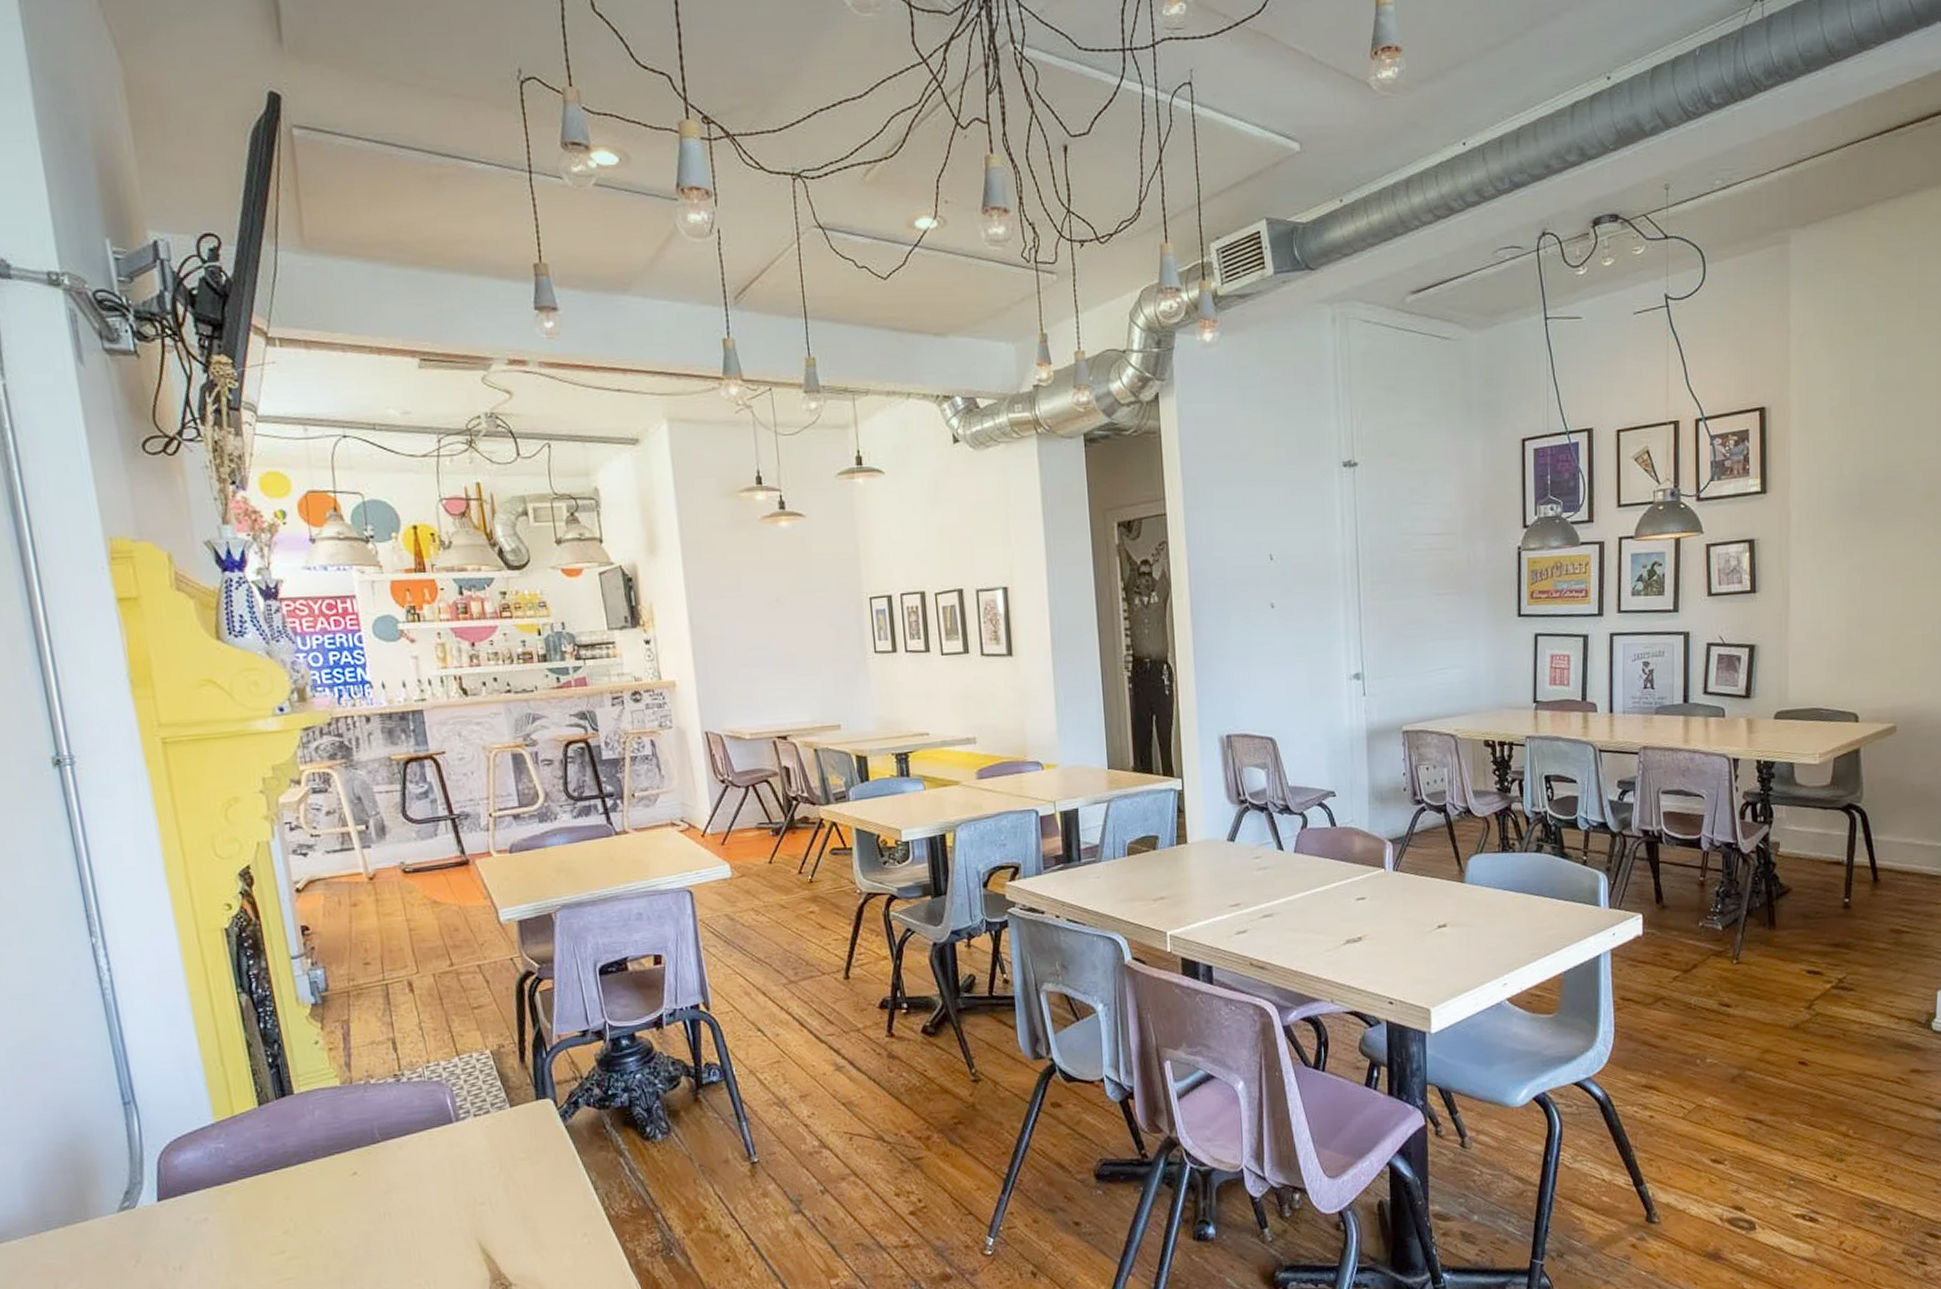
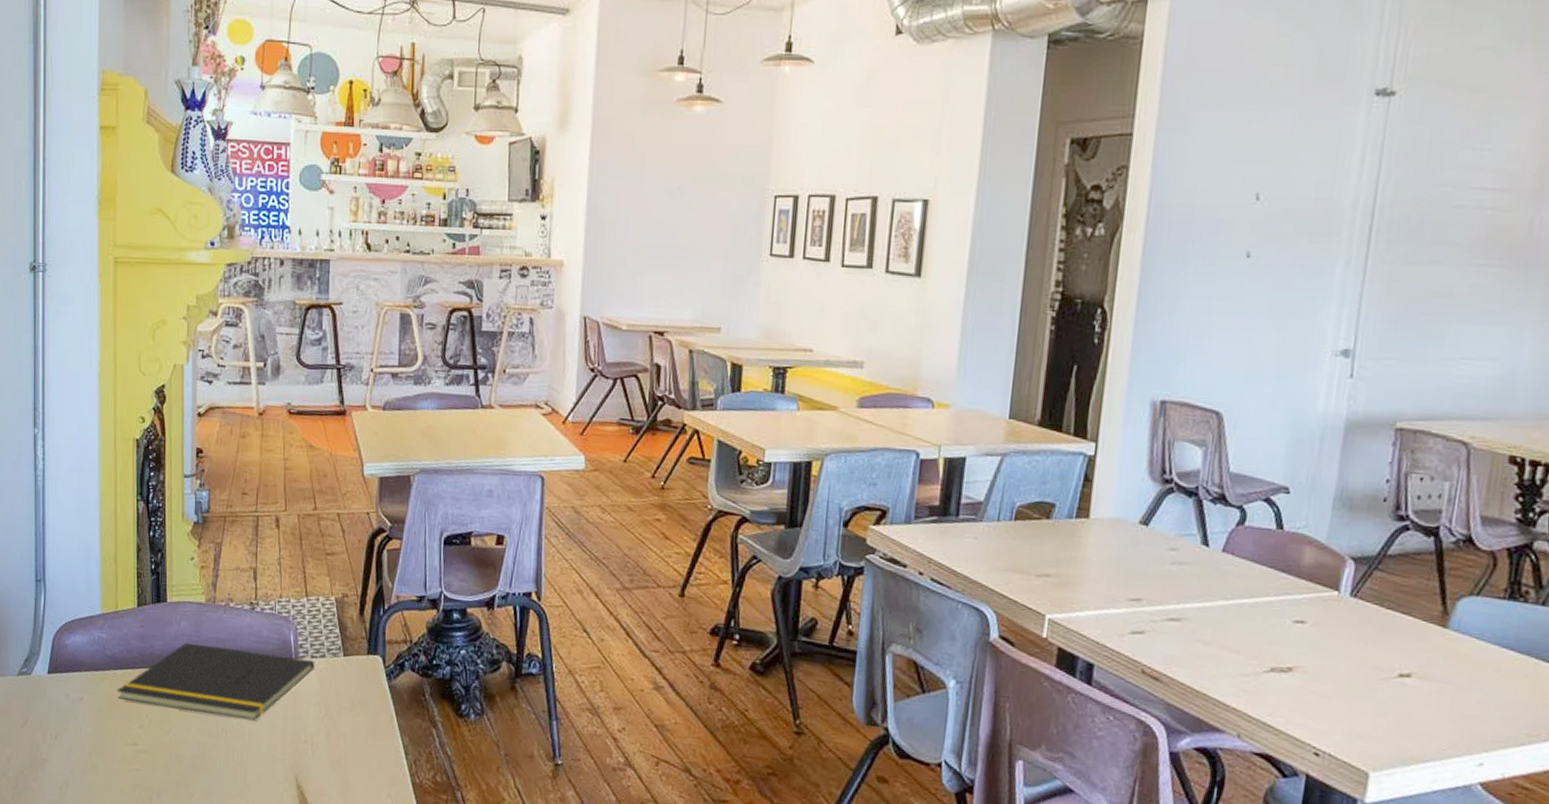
notepad: none [249,1118,480,1209] -> present [117,642,315,721]

